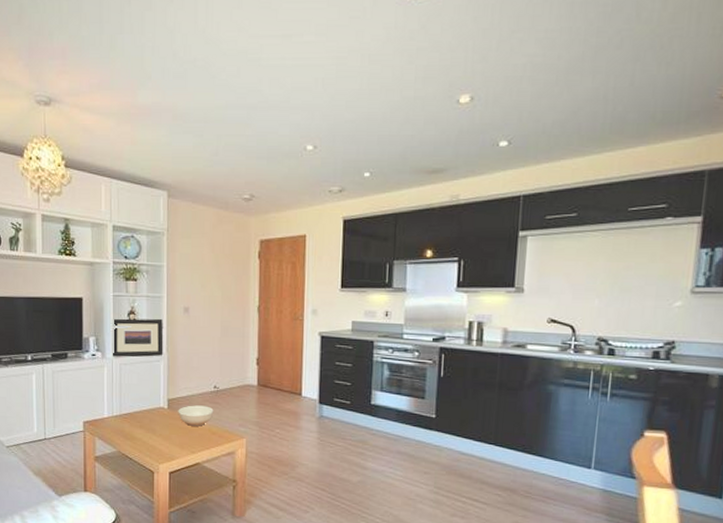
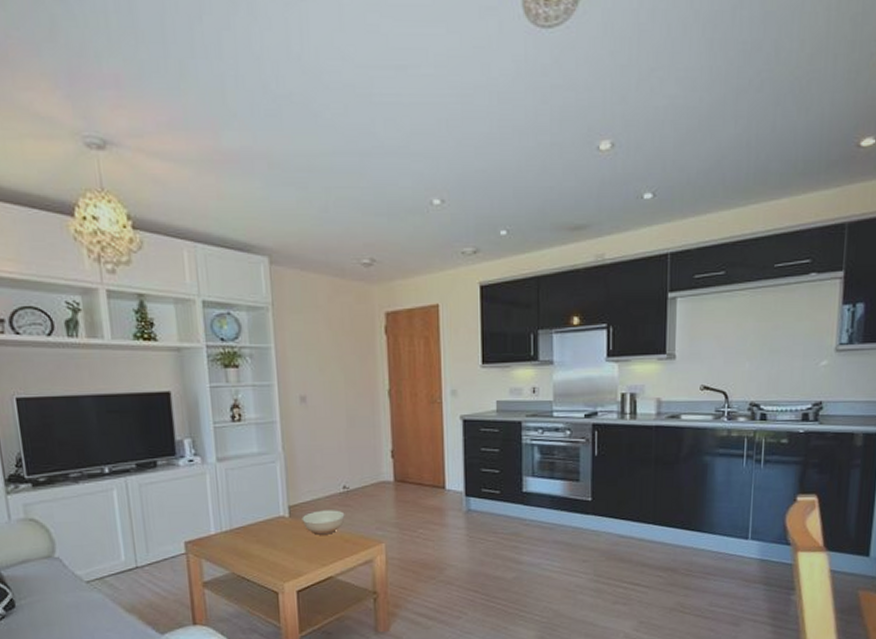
picture frame: present [112,318,163,357] -> none [211,412,278,461]

